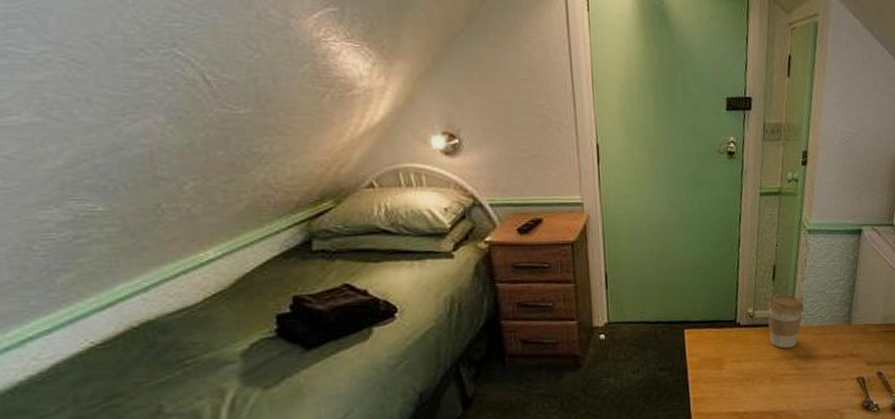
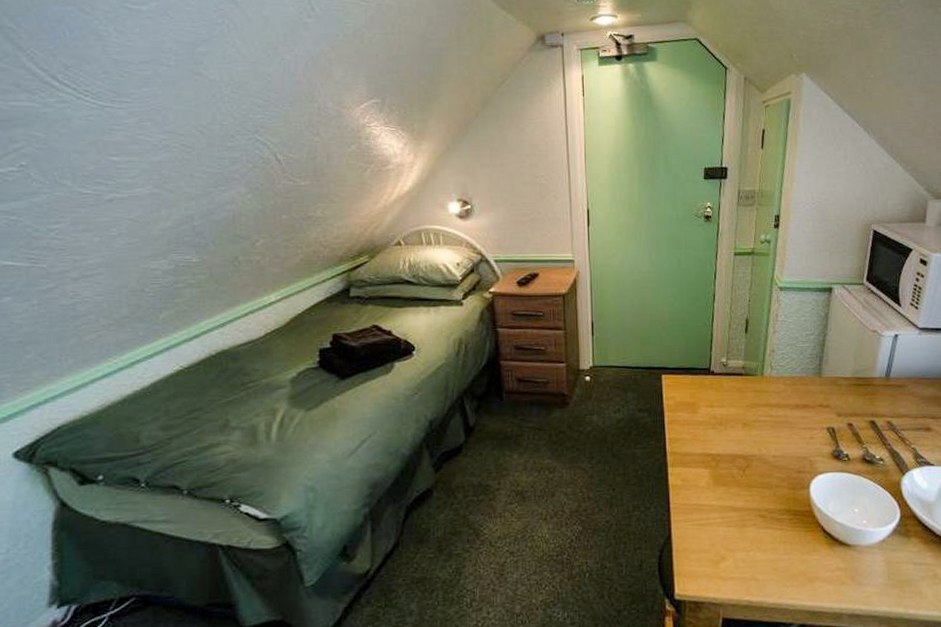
coffee cup: present [768,293,805,349] -> none [740,345,776,396]

